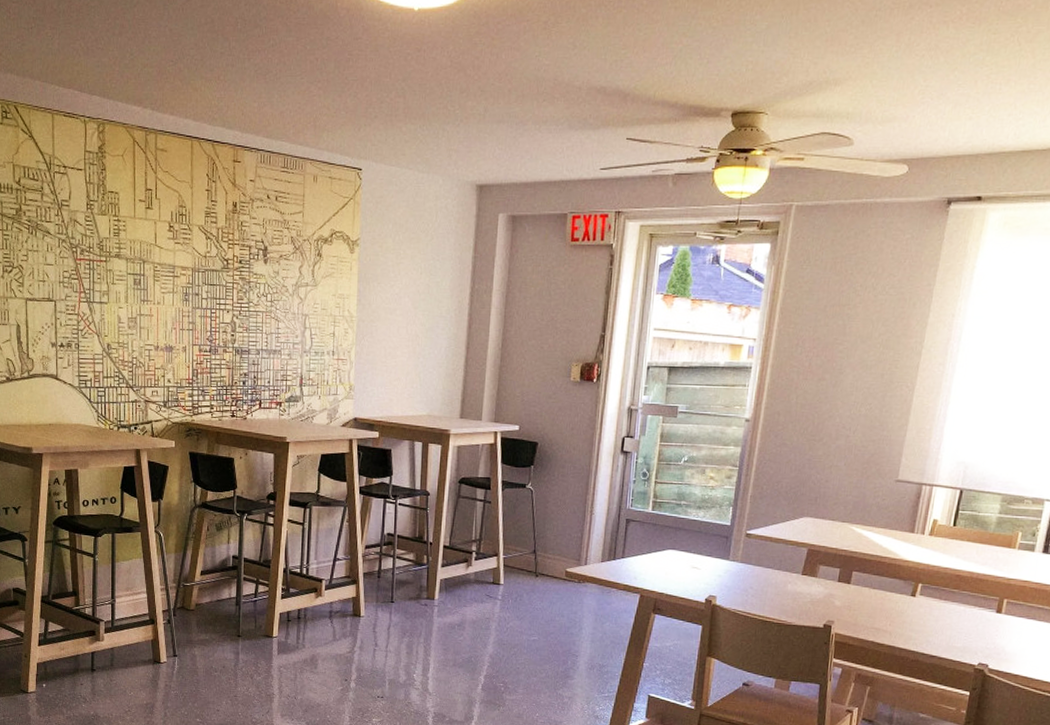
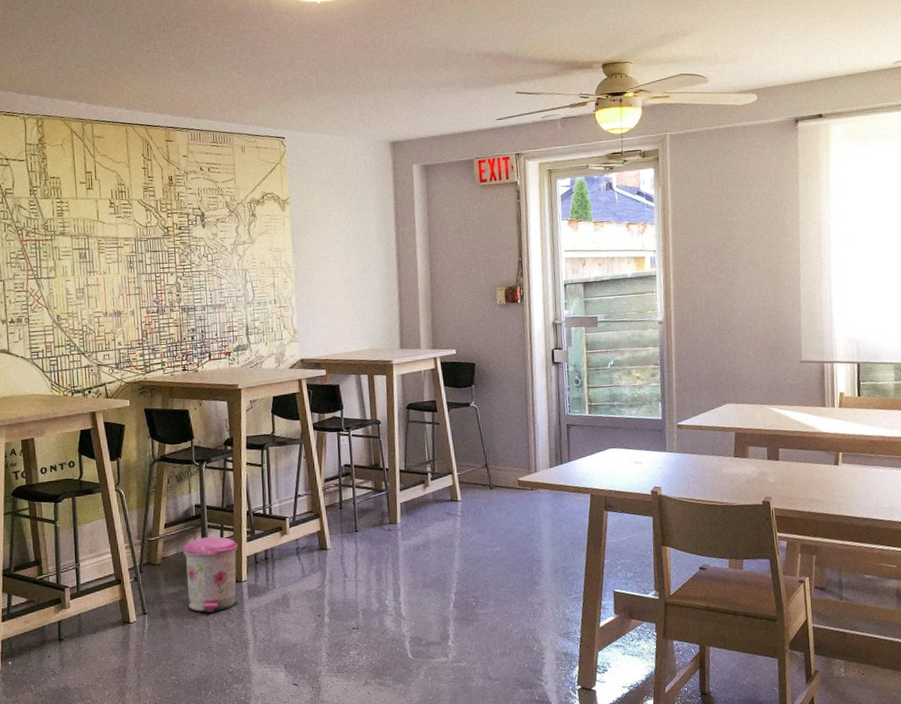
trash can: none [216,589,272,664] -> present [182,536,238,614]

